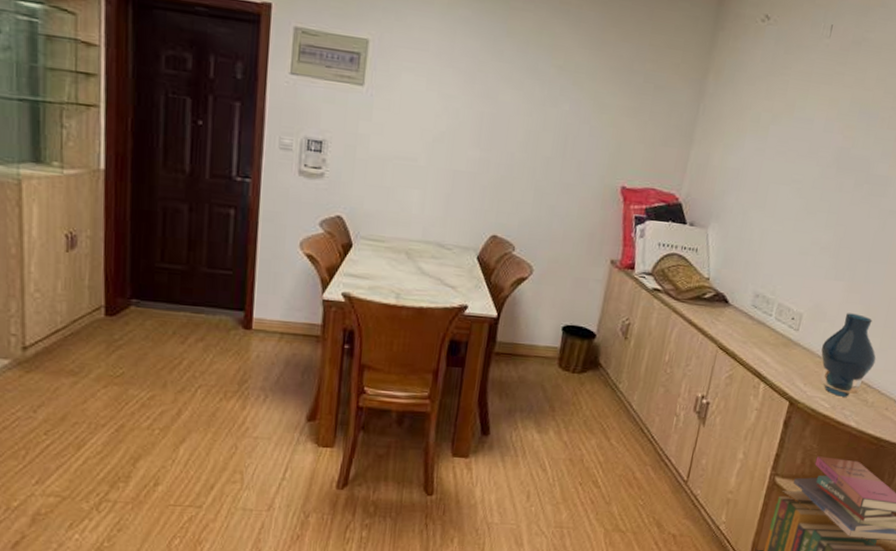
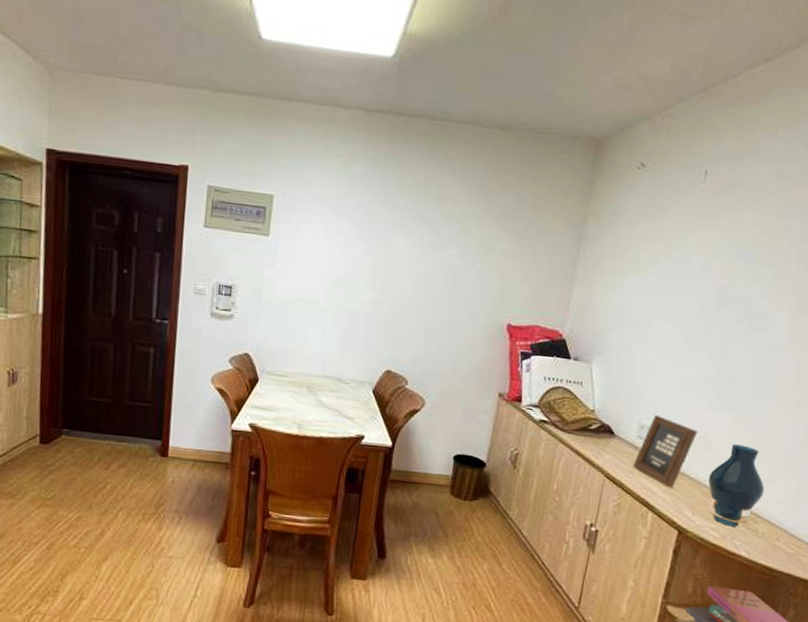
picture frame: none [746,282,813,359] -> present [632,414,698,488]

